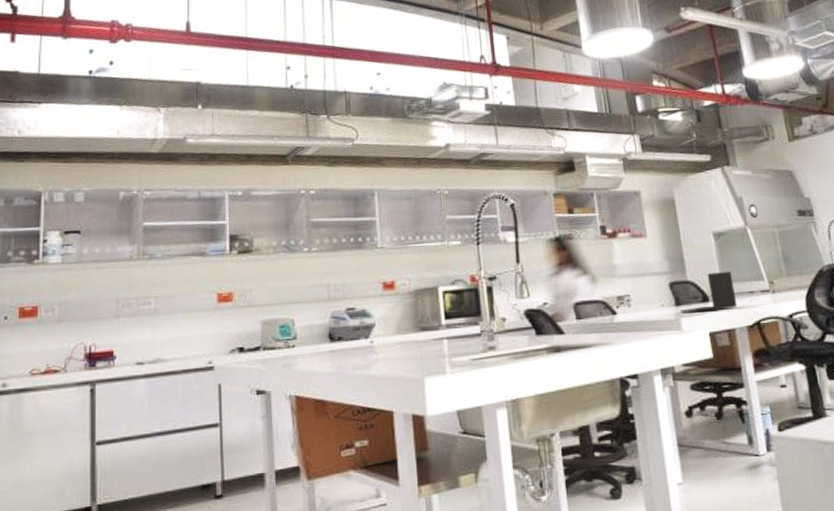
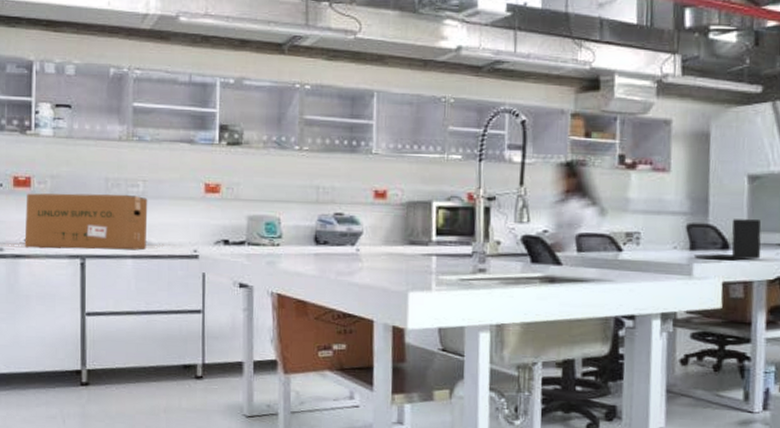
box: none [30,313,160,380] -> present [24,193,148,251]

